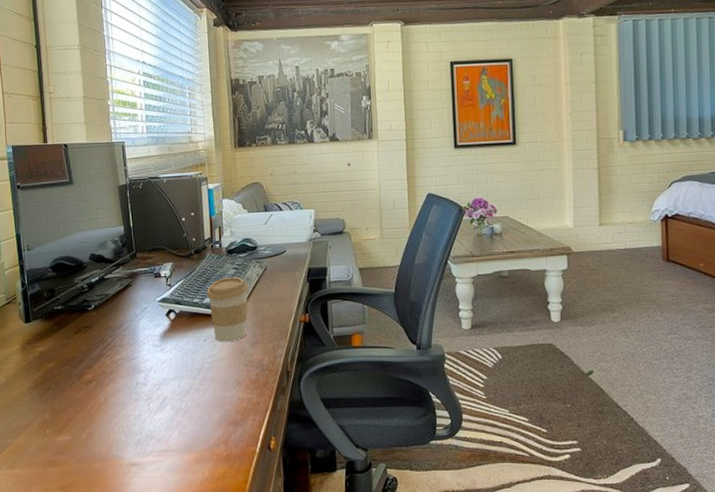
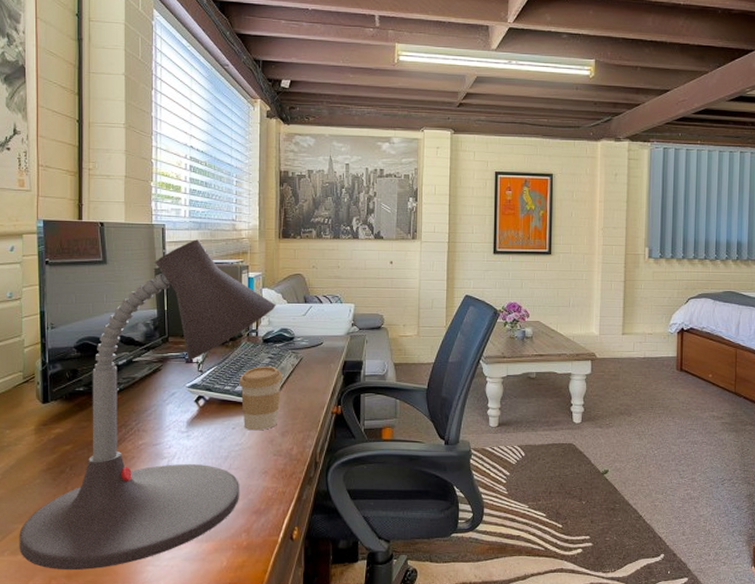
desk lamp: none [14,154,237,482] -> present [19,239,276,570]

